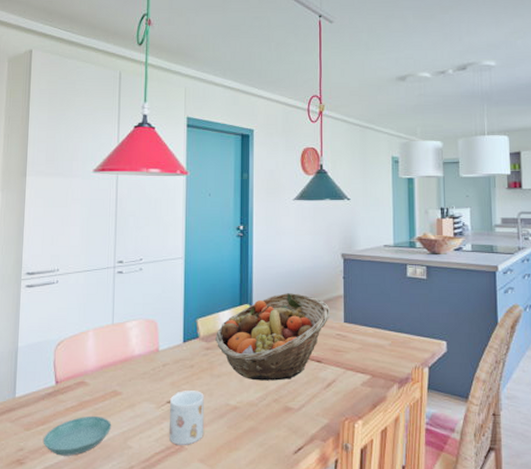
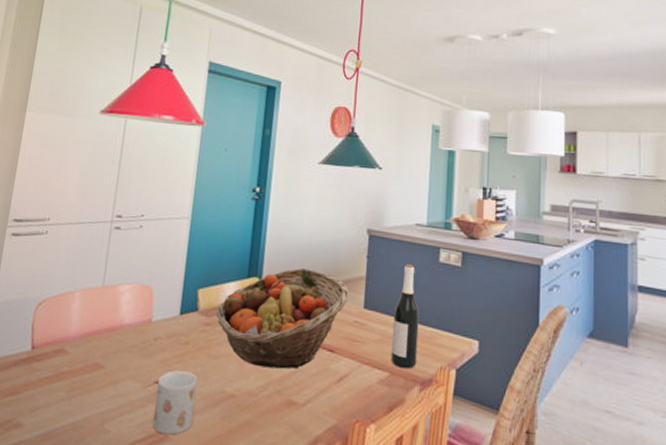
saucer: present [42,415,112,456] -> none [9,390,90,435]
wine bottle: none [370,281,394,371] -> present [390,264,420,369]

